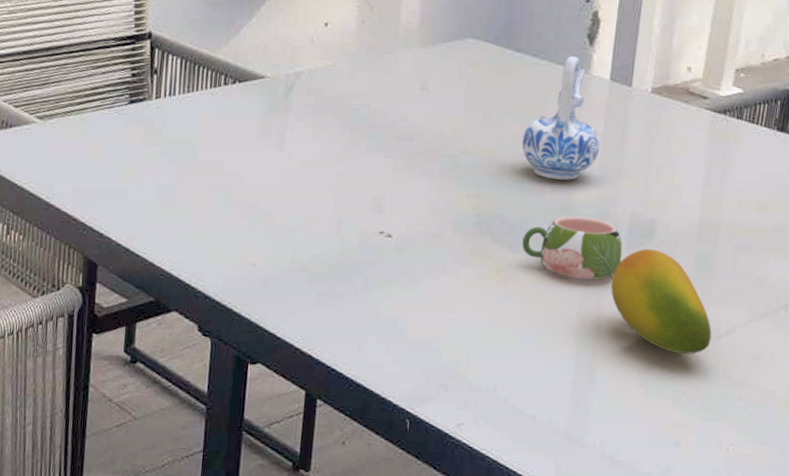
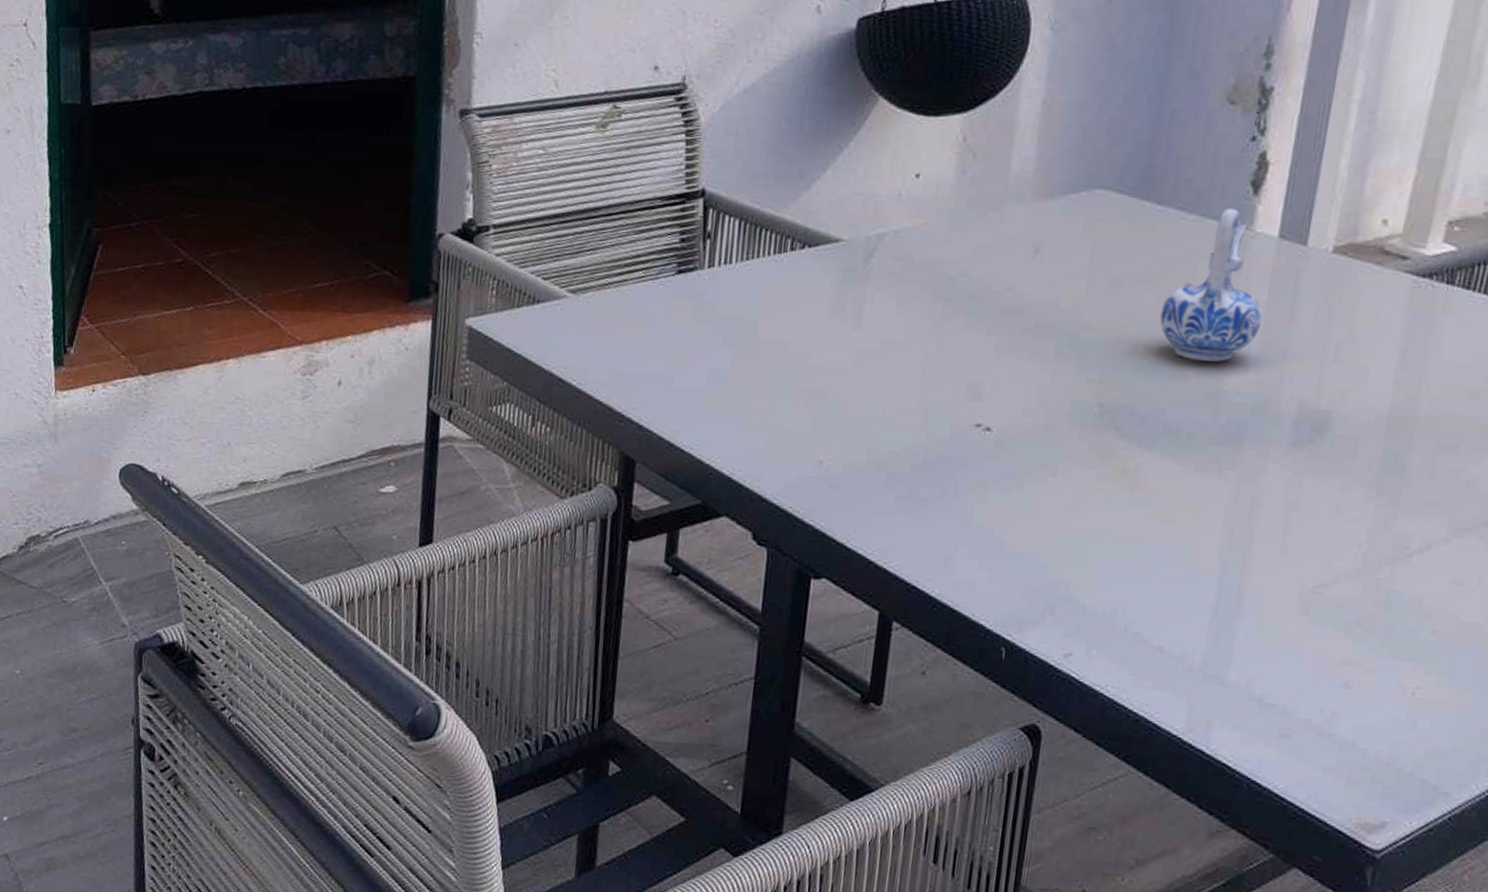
mug: present [522,216,623,280] -> none [1155,405,1286,484]
fruit: present [611,248,712,355] -> none [1268,446,1400,577]

